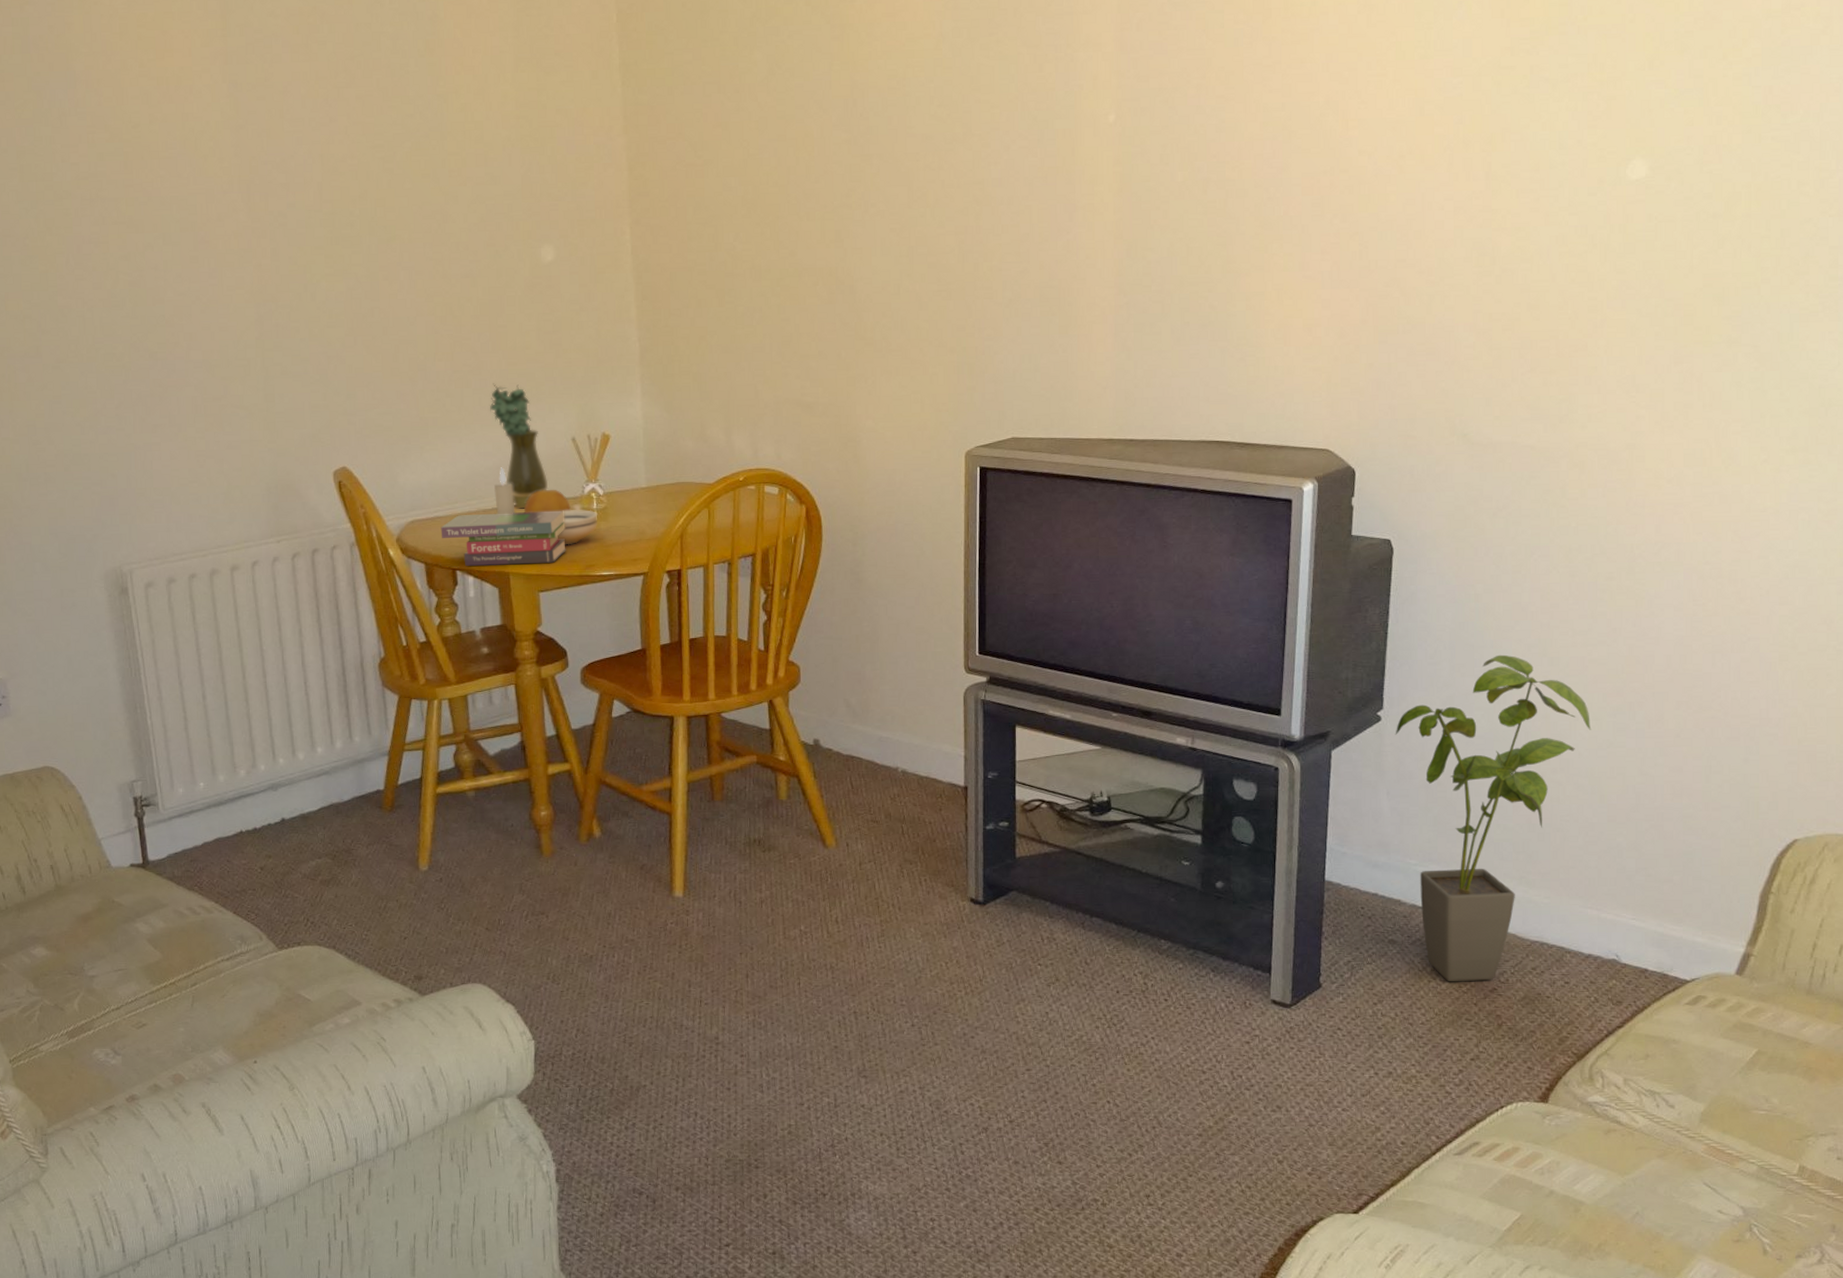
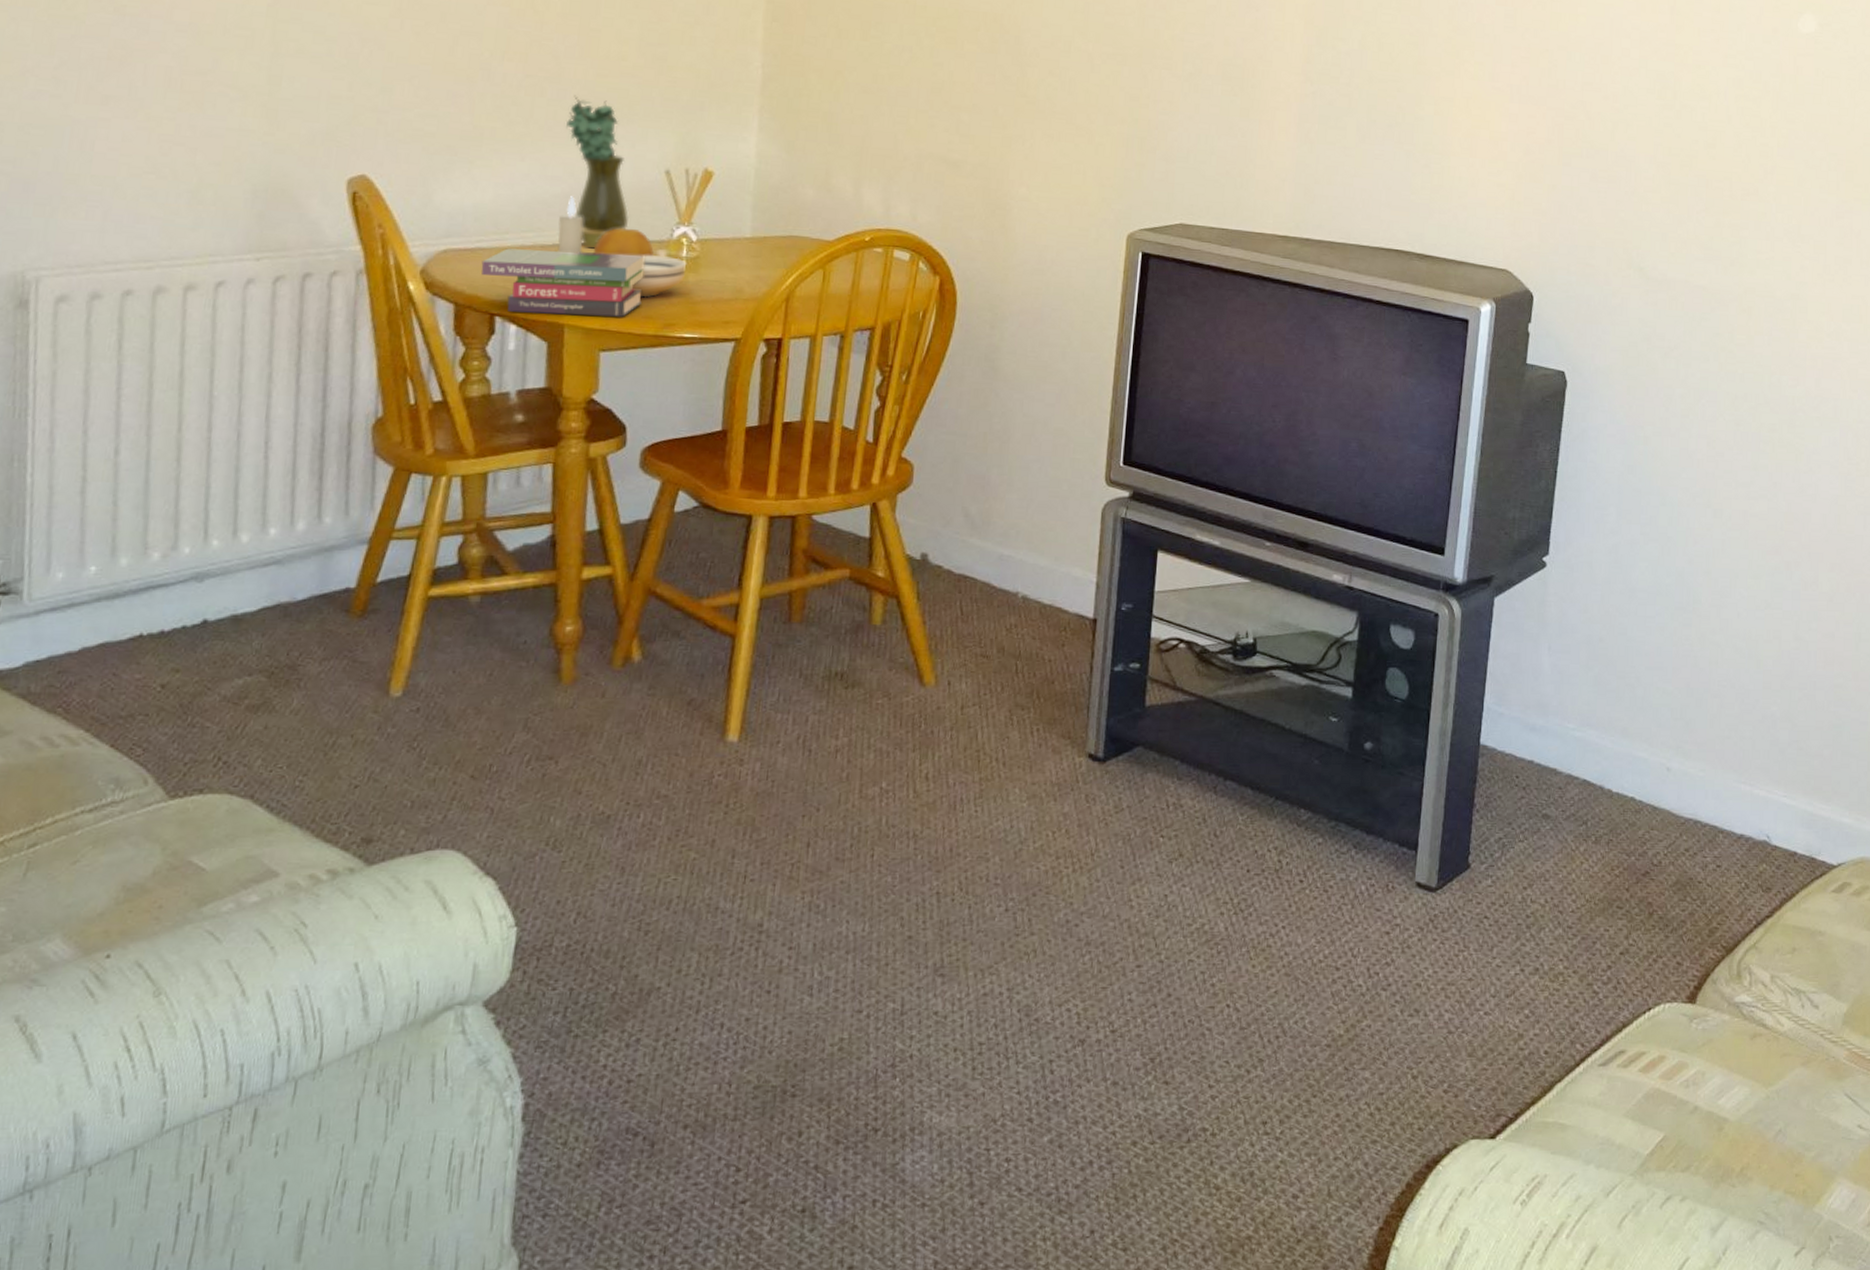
house plant: present [1395,654,1592,982] -> none [1559,502,1751,864]

